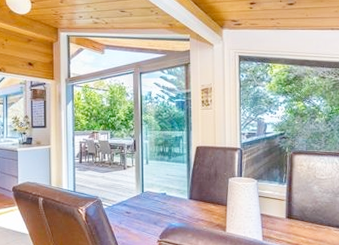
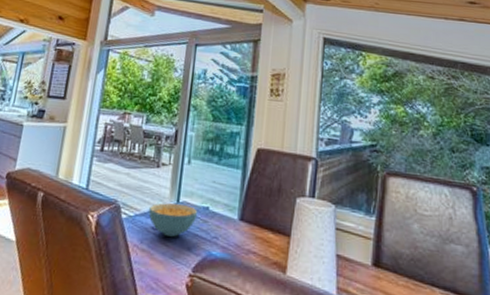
cereal bowl: none [122,193,158,217] -> present [148,202,198,237]

